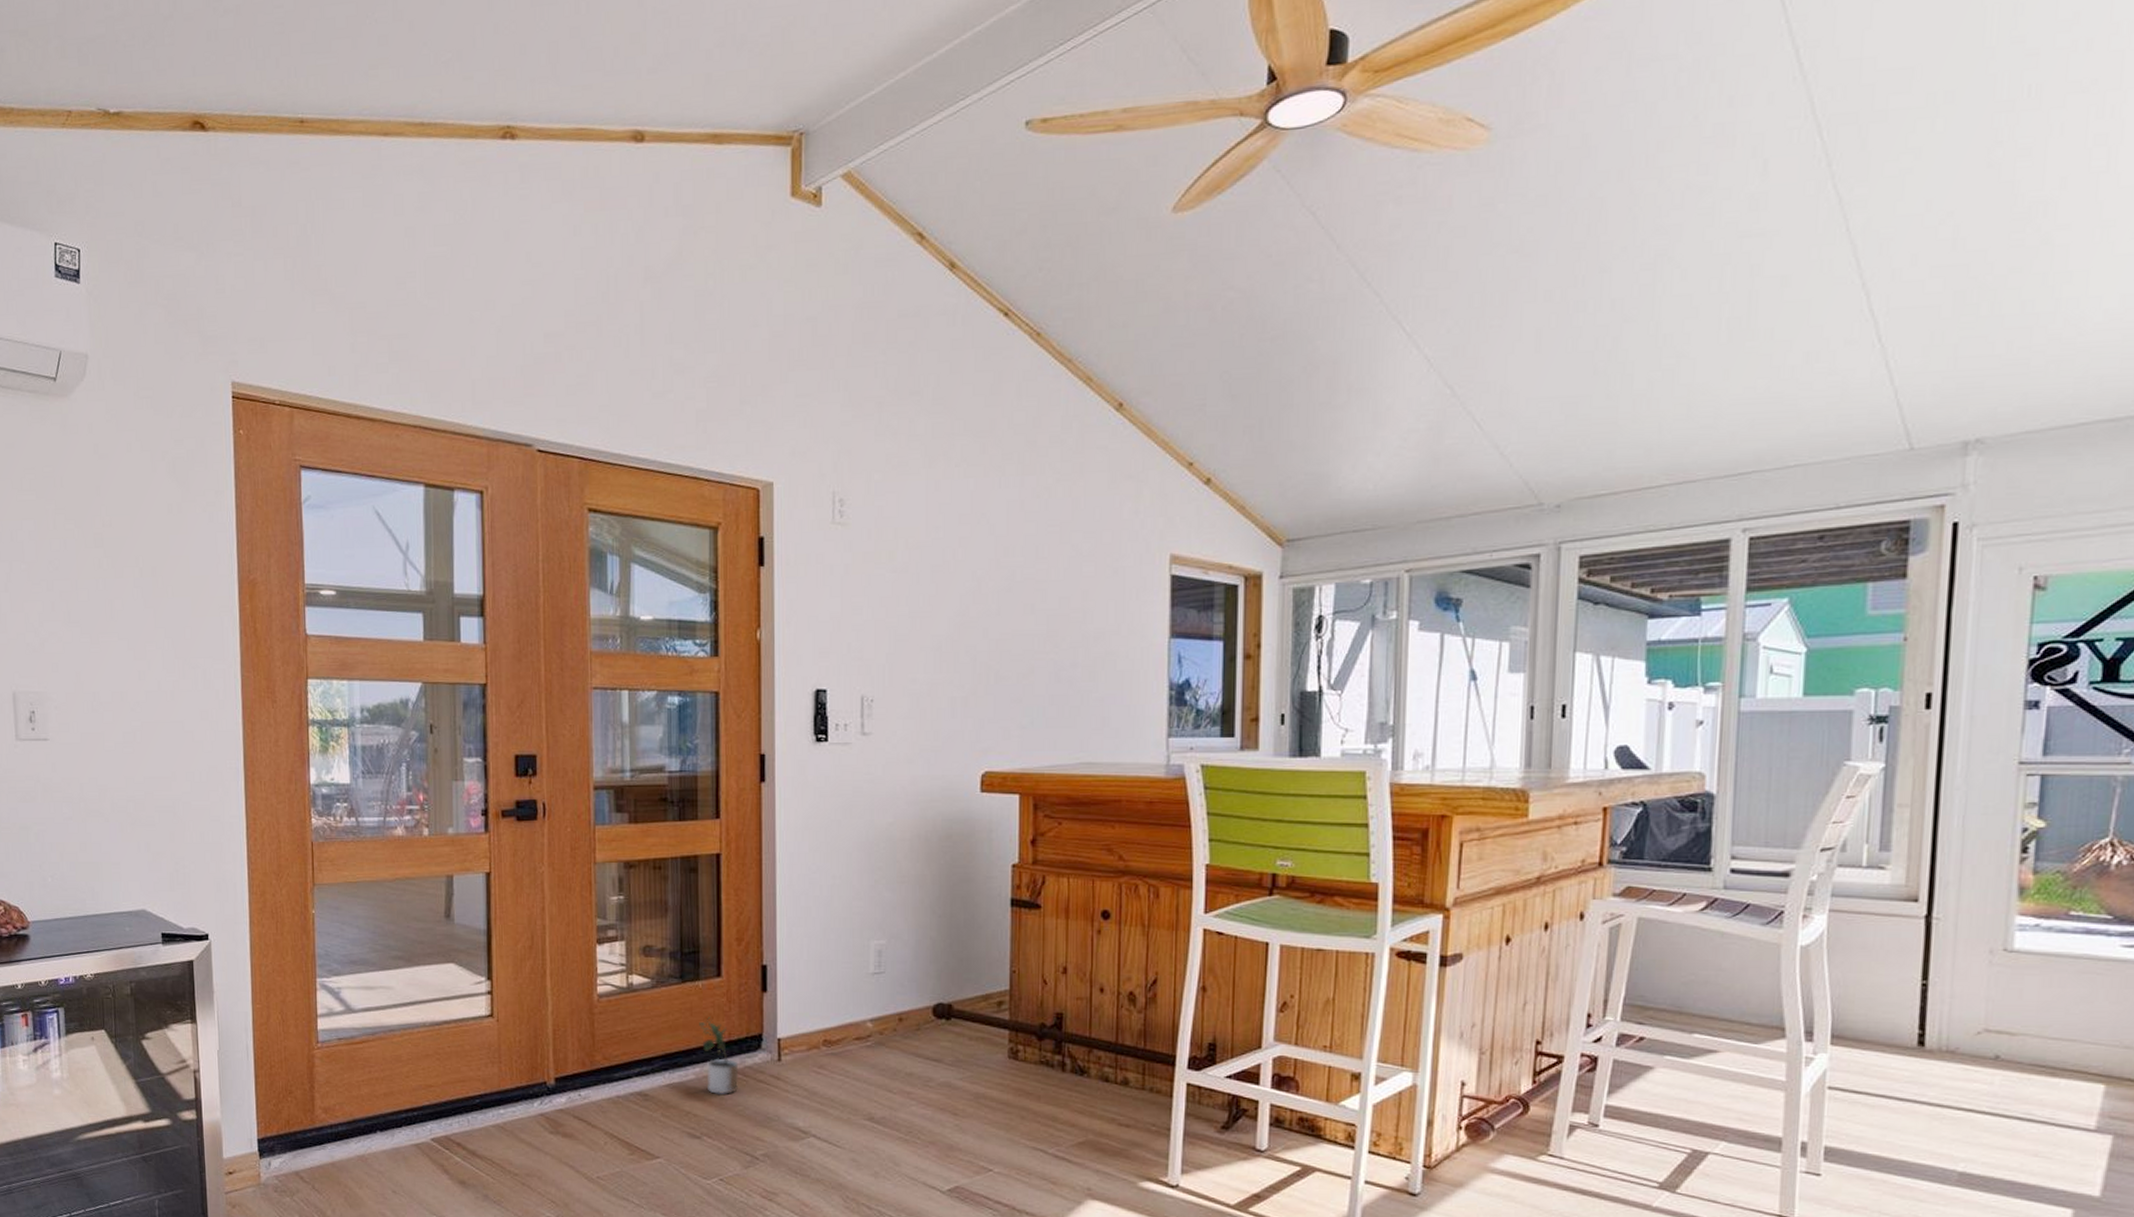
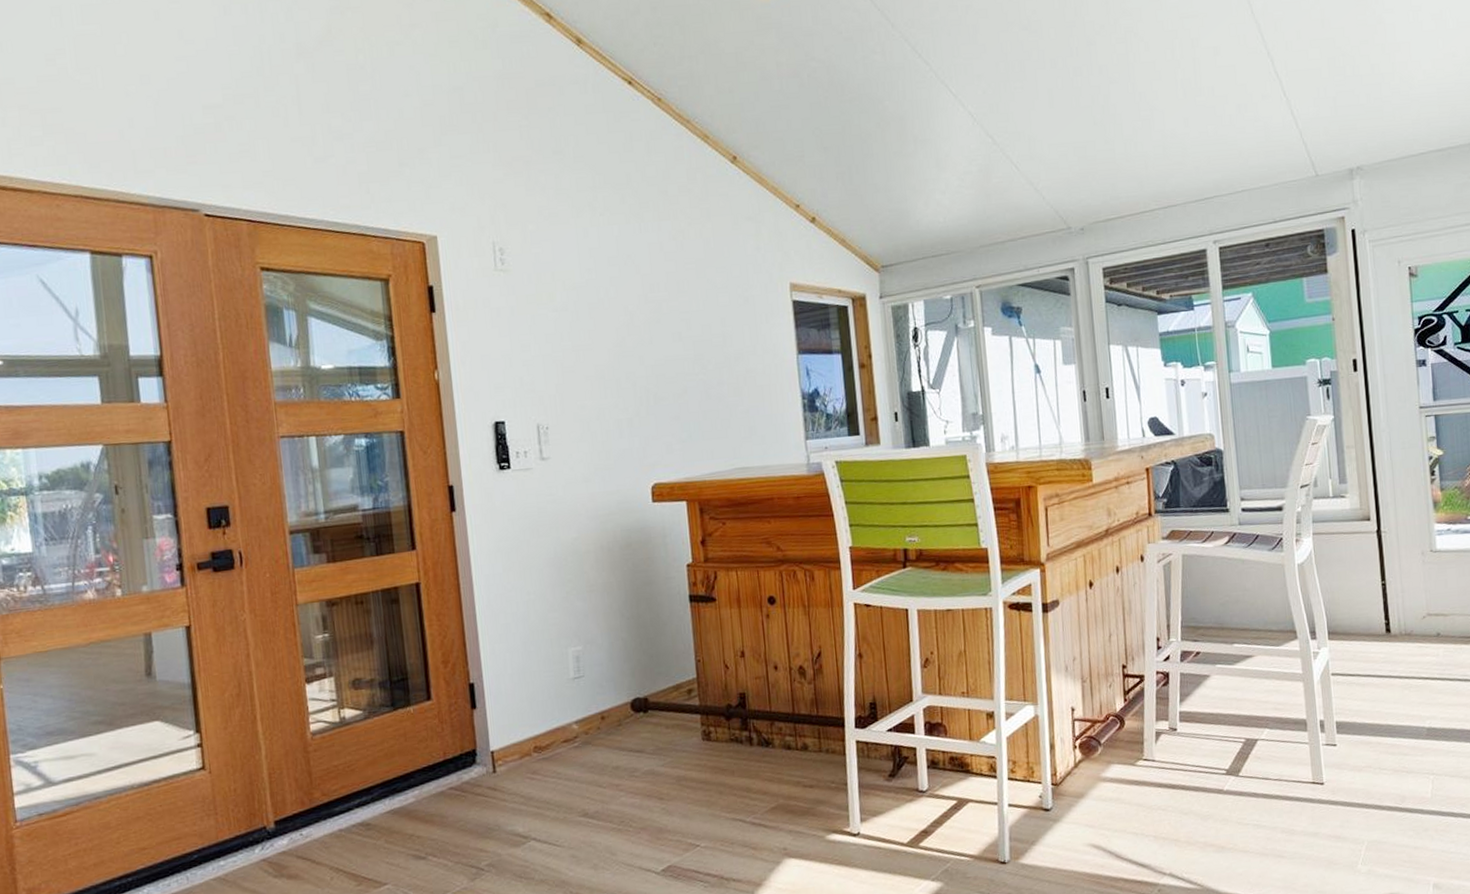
potted plant: present [699,1016,739,1094] -> none [414,739,458,813]

